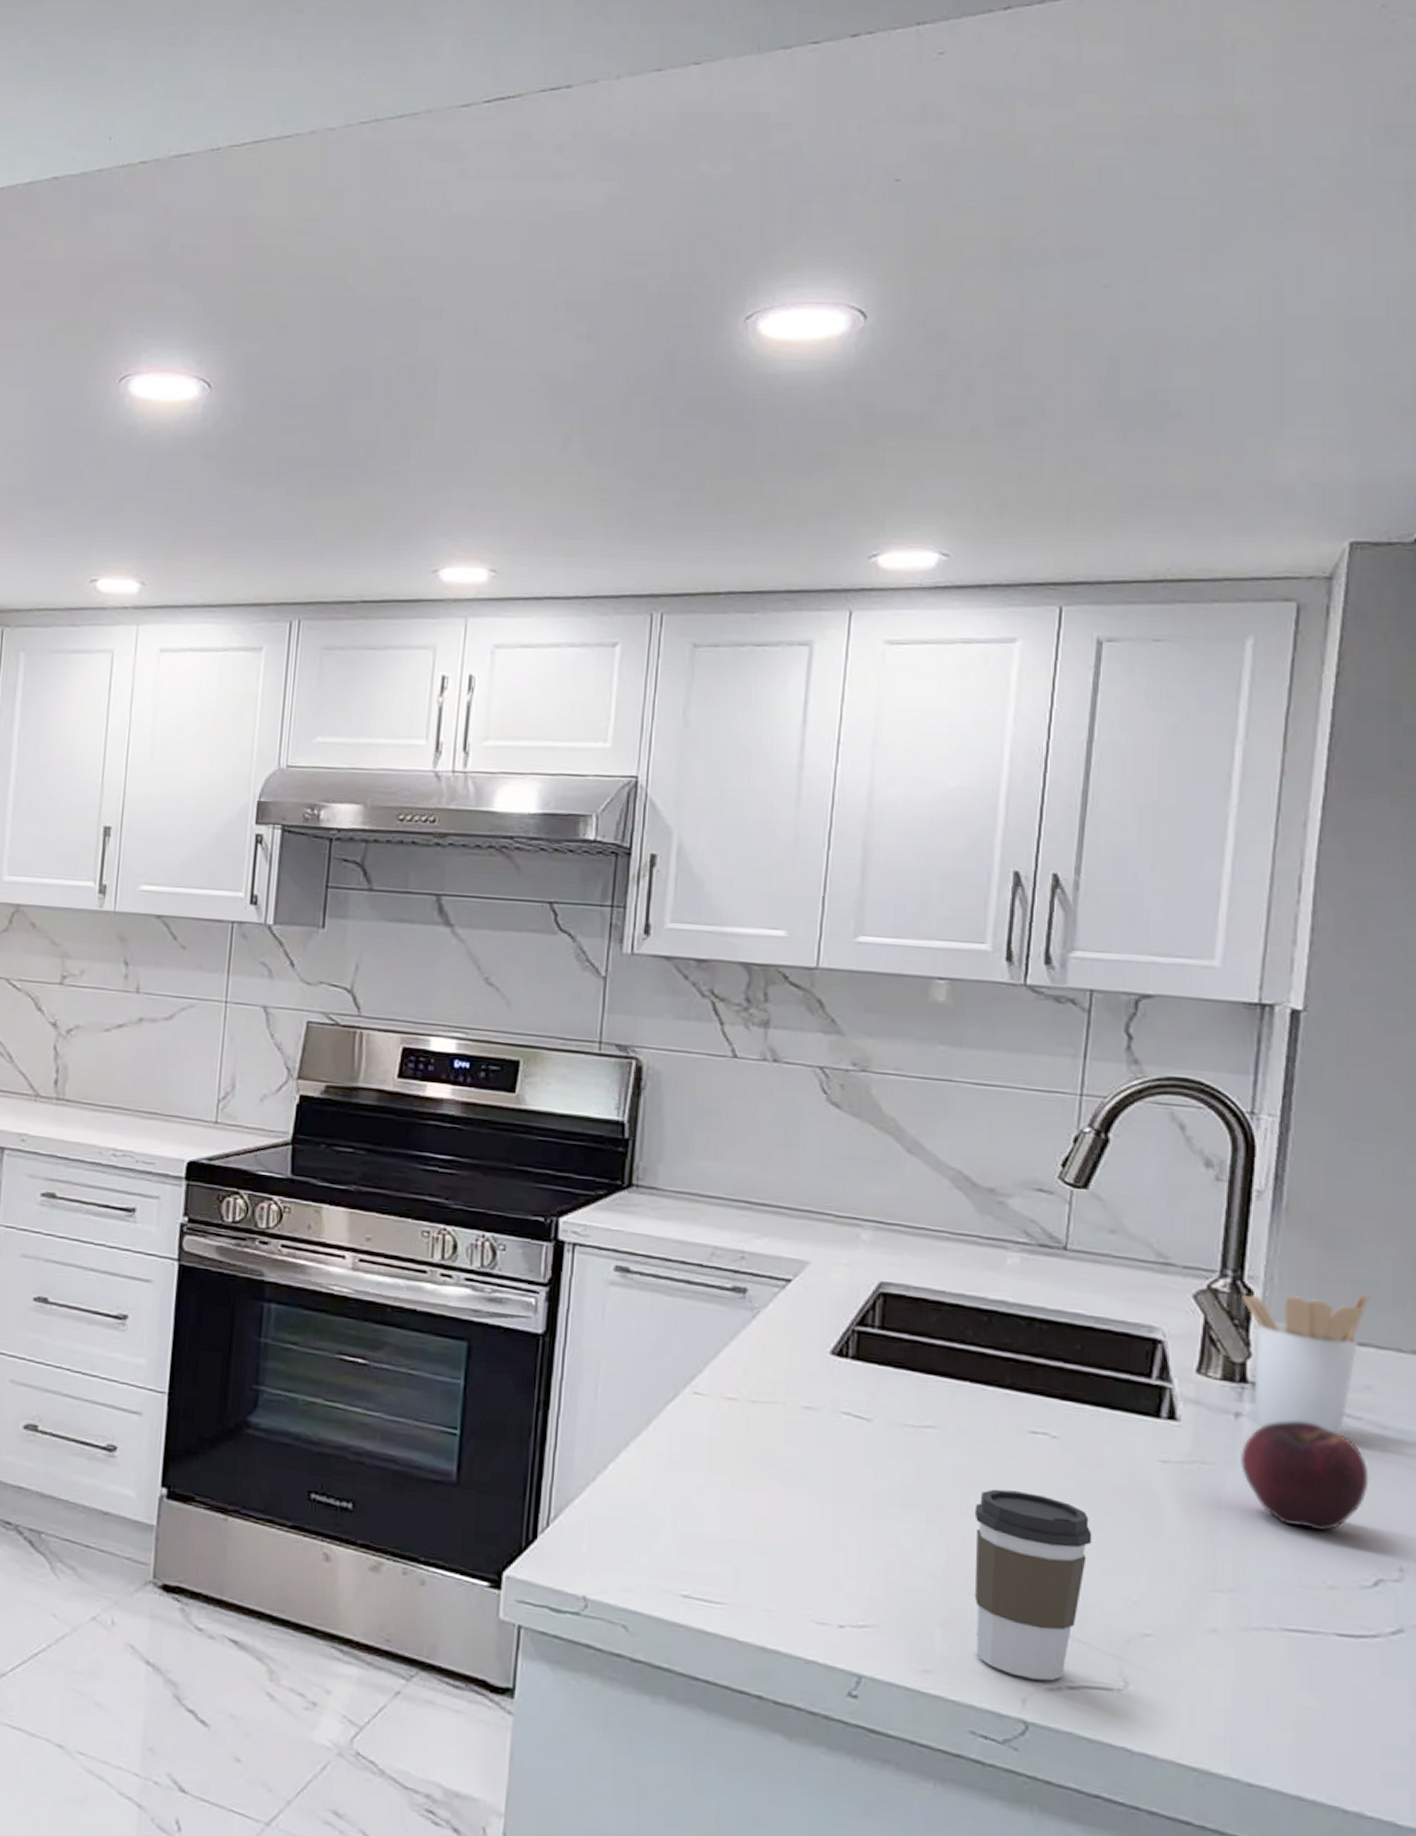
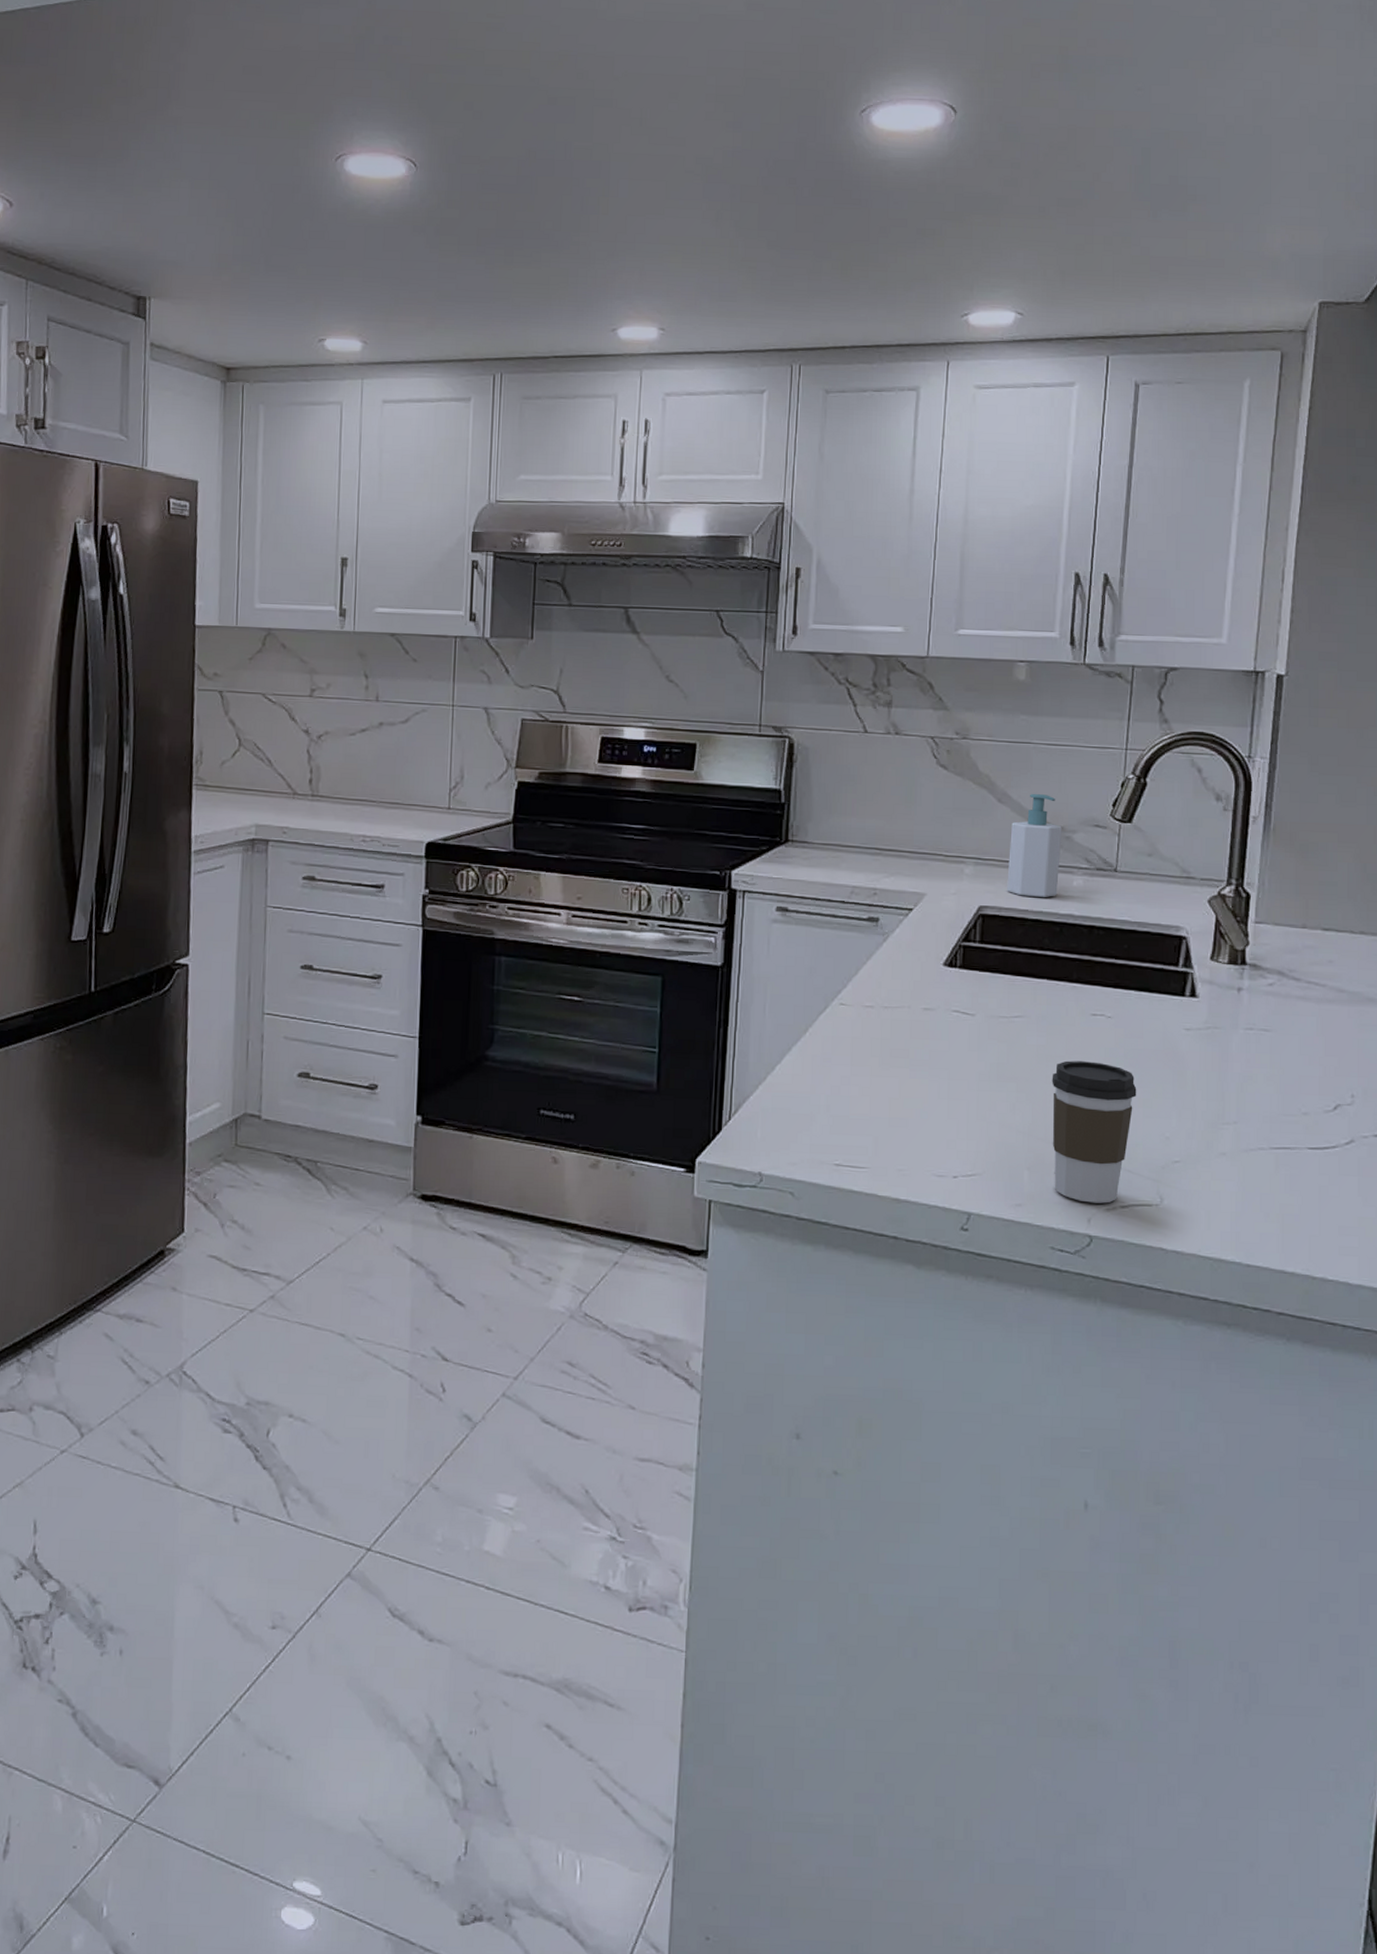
soap bottle: none [917,1144,993,1278] -> present [1007,793,1062,898]
fruit: present [1241,1420,1369,1532] -> none [1242,991,1331,1073]
utensil holder: present [1242,1291,1370,1436] -> none [1242,888,1332,1000]

